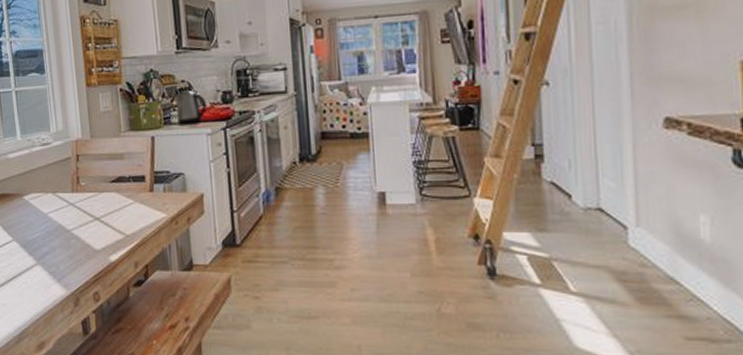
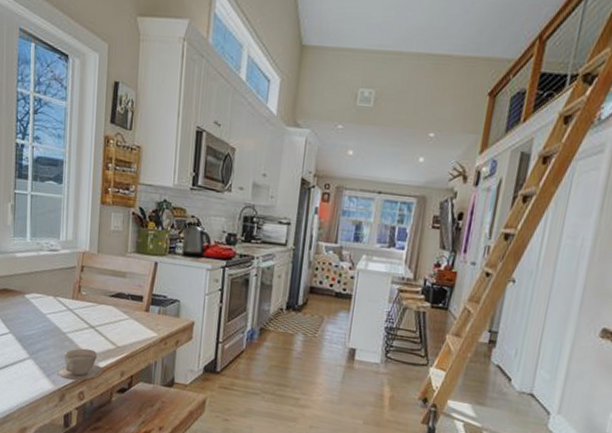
teacup: none [68,243,115,281] -> present [57,348,103,381]

